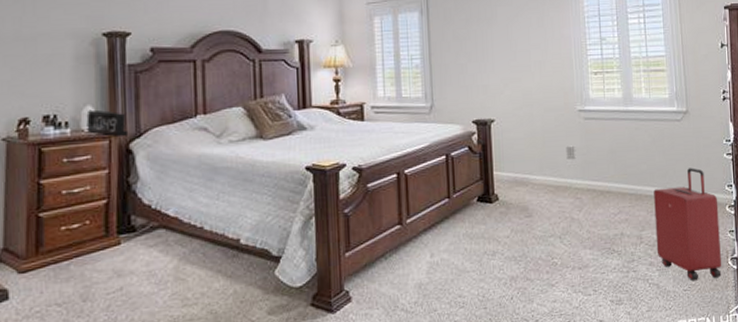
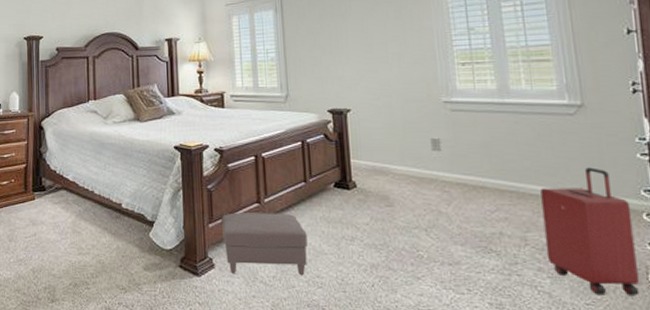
alarm clock: present [87,109,129,138] -> none [13,95,41,117]
ottoman: none [360,233,450,306] -> present [222,213,308,276]

